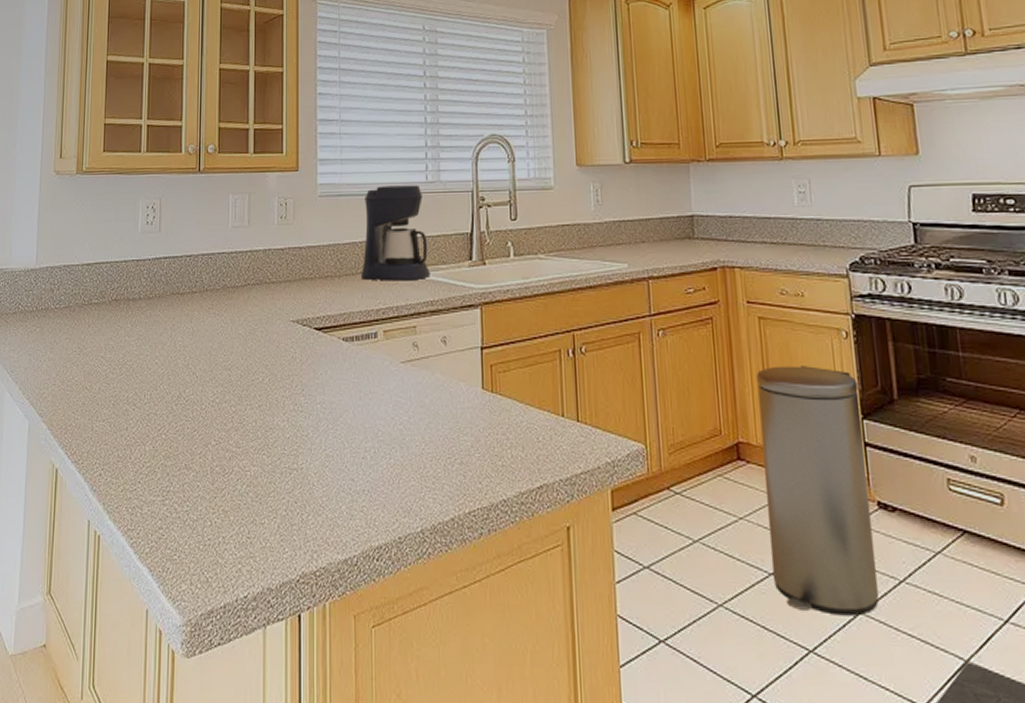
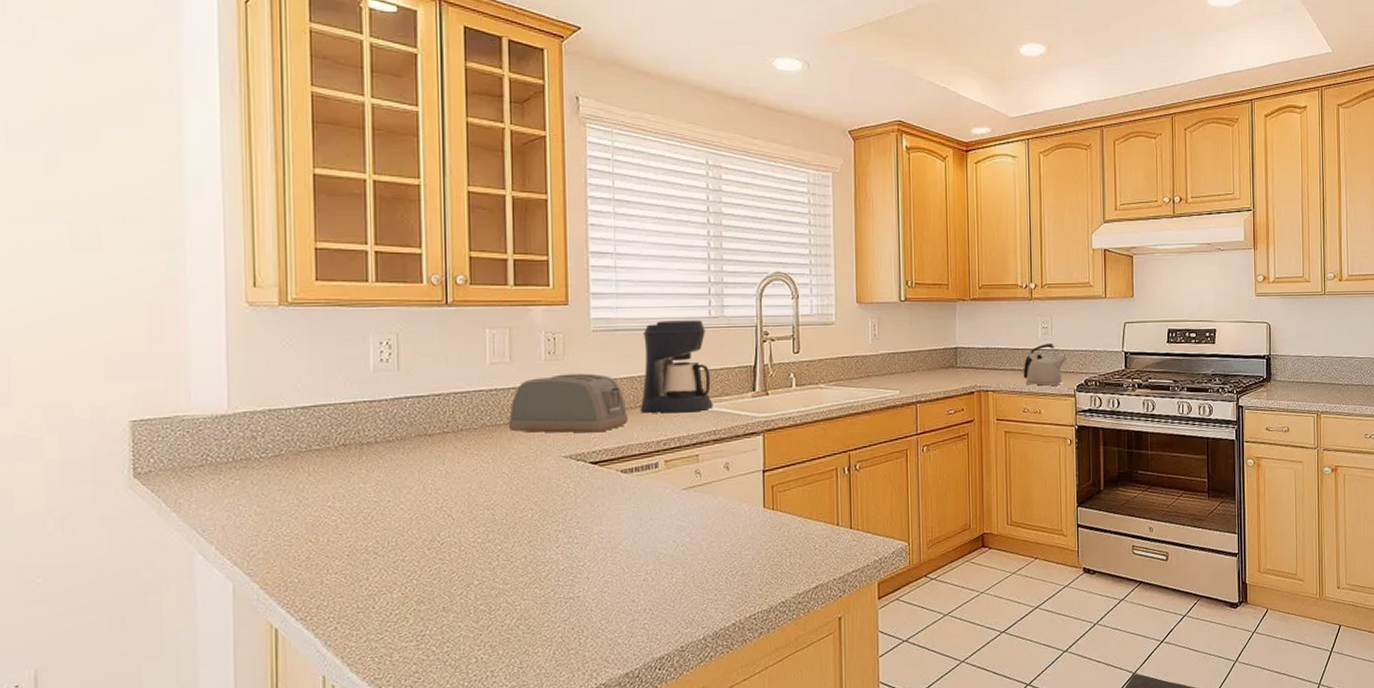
toaster: none [245,238,349,298] -> present [508,373,628,433]
pedal bin: present [755,366,880,616] -> none [1000,468,1080,657]
kettle: none [777,212,834,264] -> present [1023,343,1067,387]

